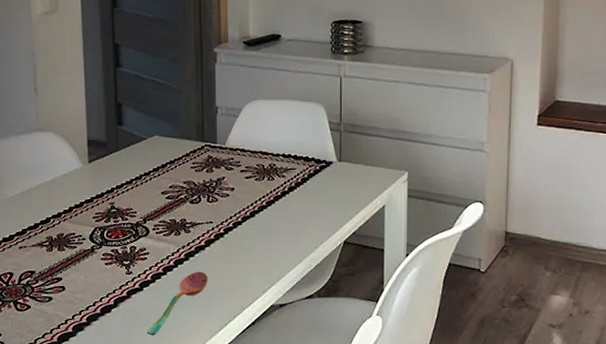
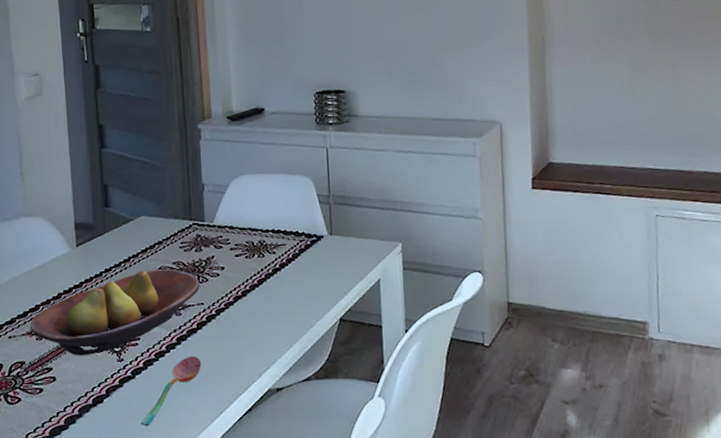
fruit bowl: none [40,188,210,268] -> present [30,269,200,356]

